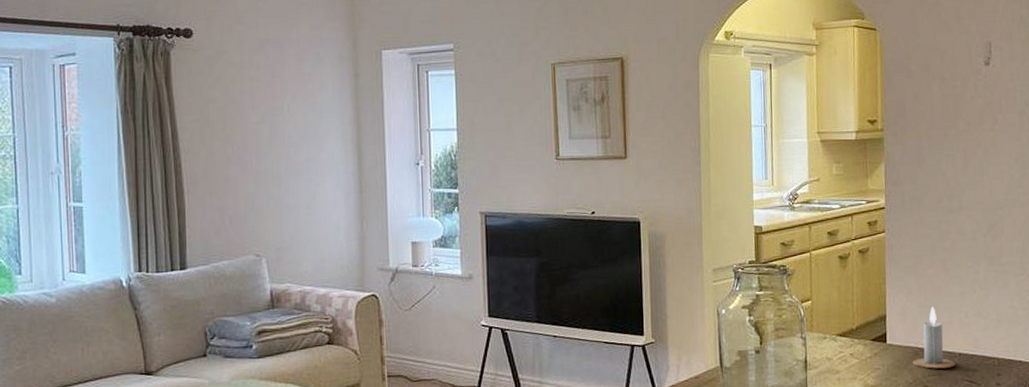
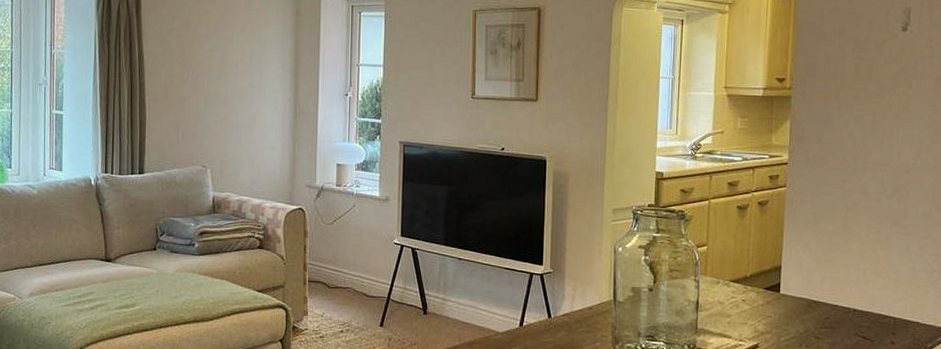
candle: present [912,306,955,369] -> none [805,262,849,323]

